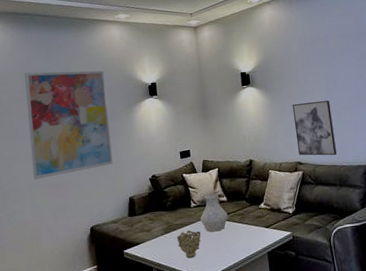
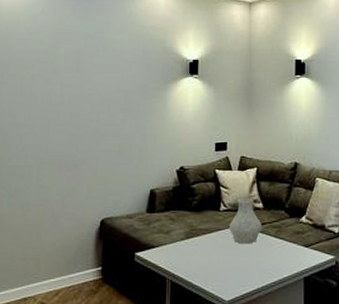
wall art: present [25,70,113,180] -> none [45,32,141,156]
decorative bowl: present [176,230,201,259] -> none [198,239,228,273]

